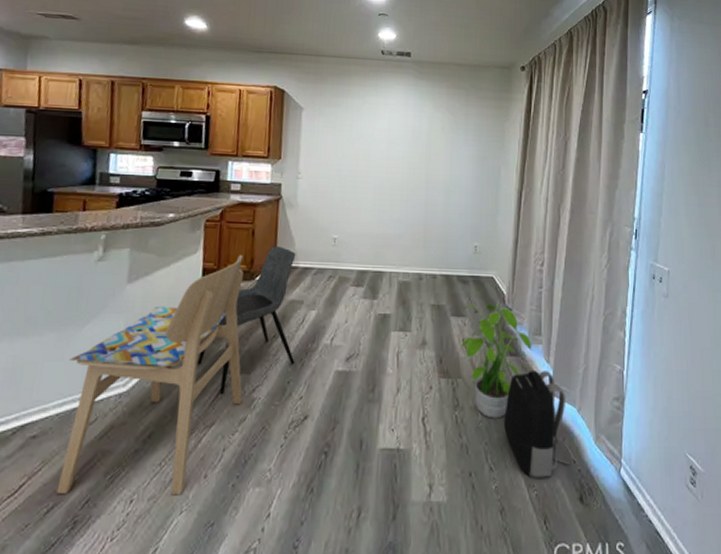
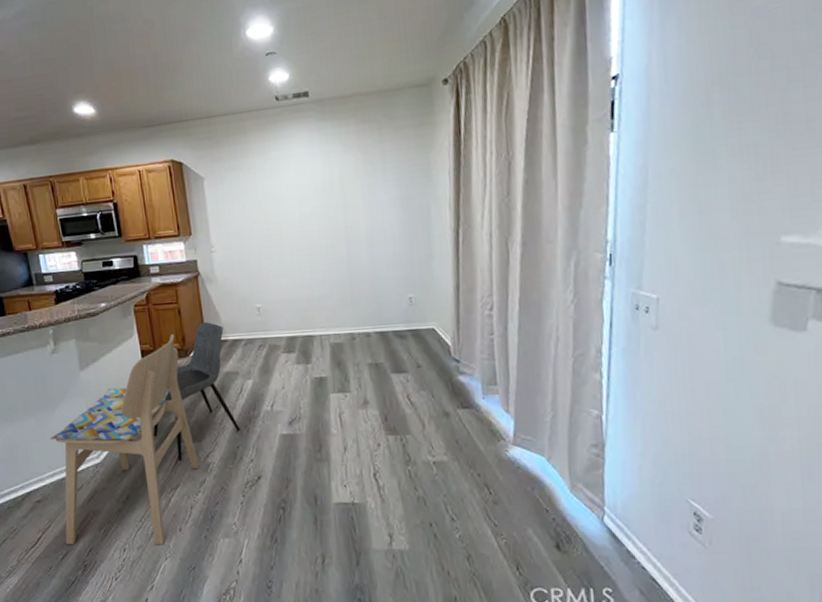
potted plant: present [460,299,532,419] -> none [403,351,488,472]
backpack: present [504,371,569,478] -> none [461,421,541,527]

